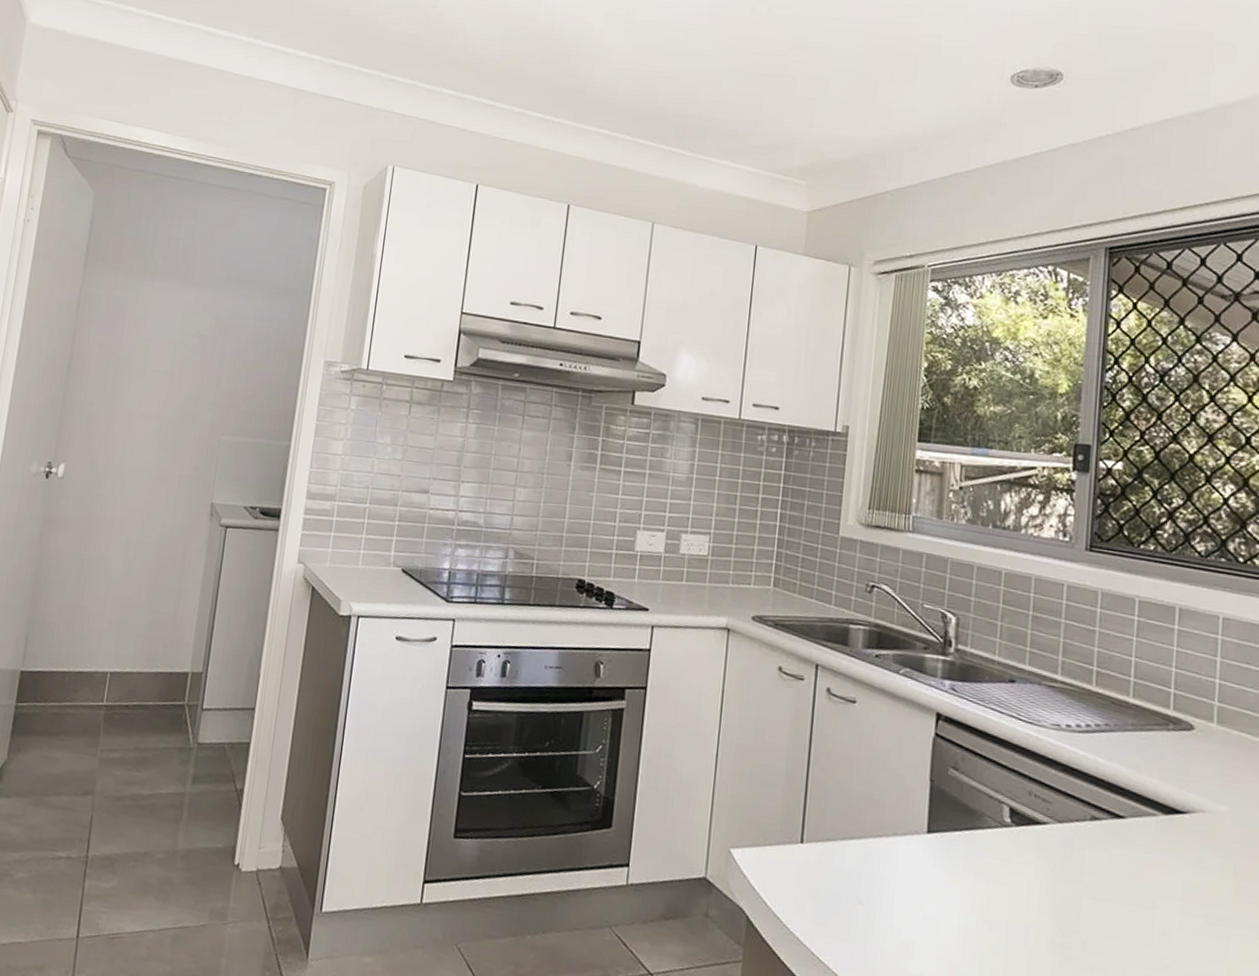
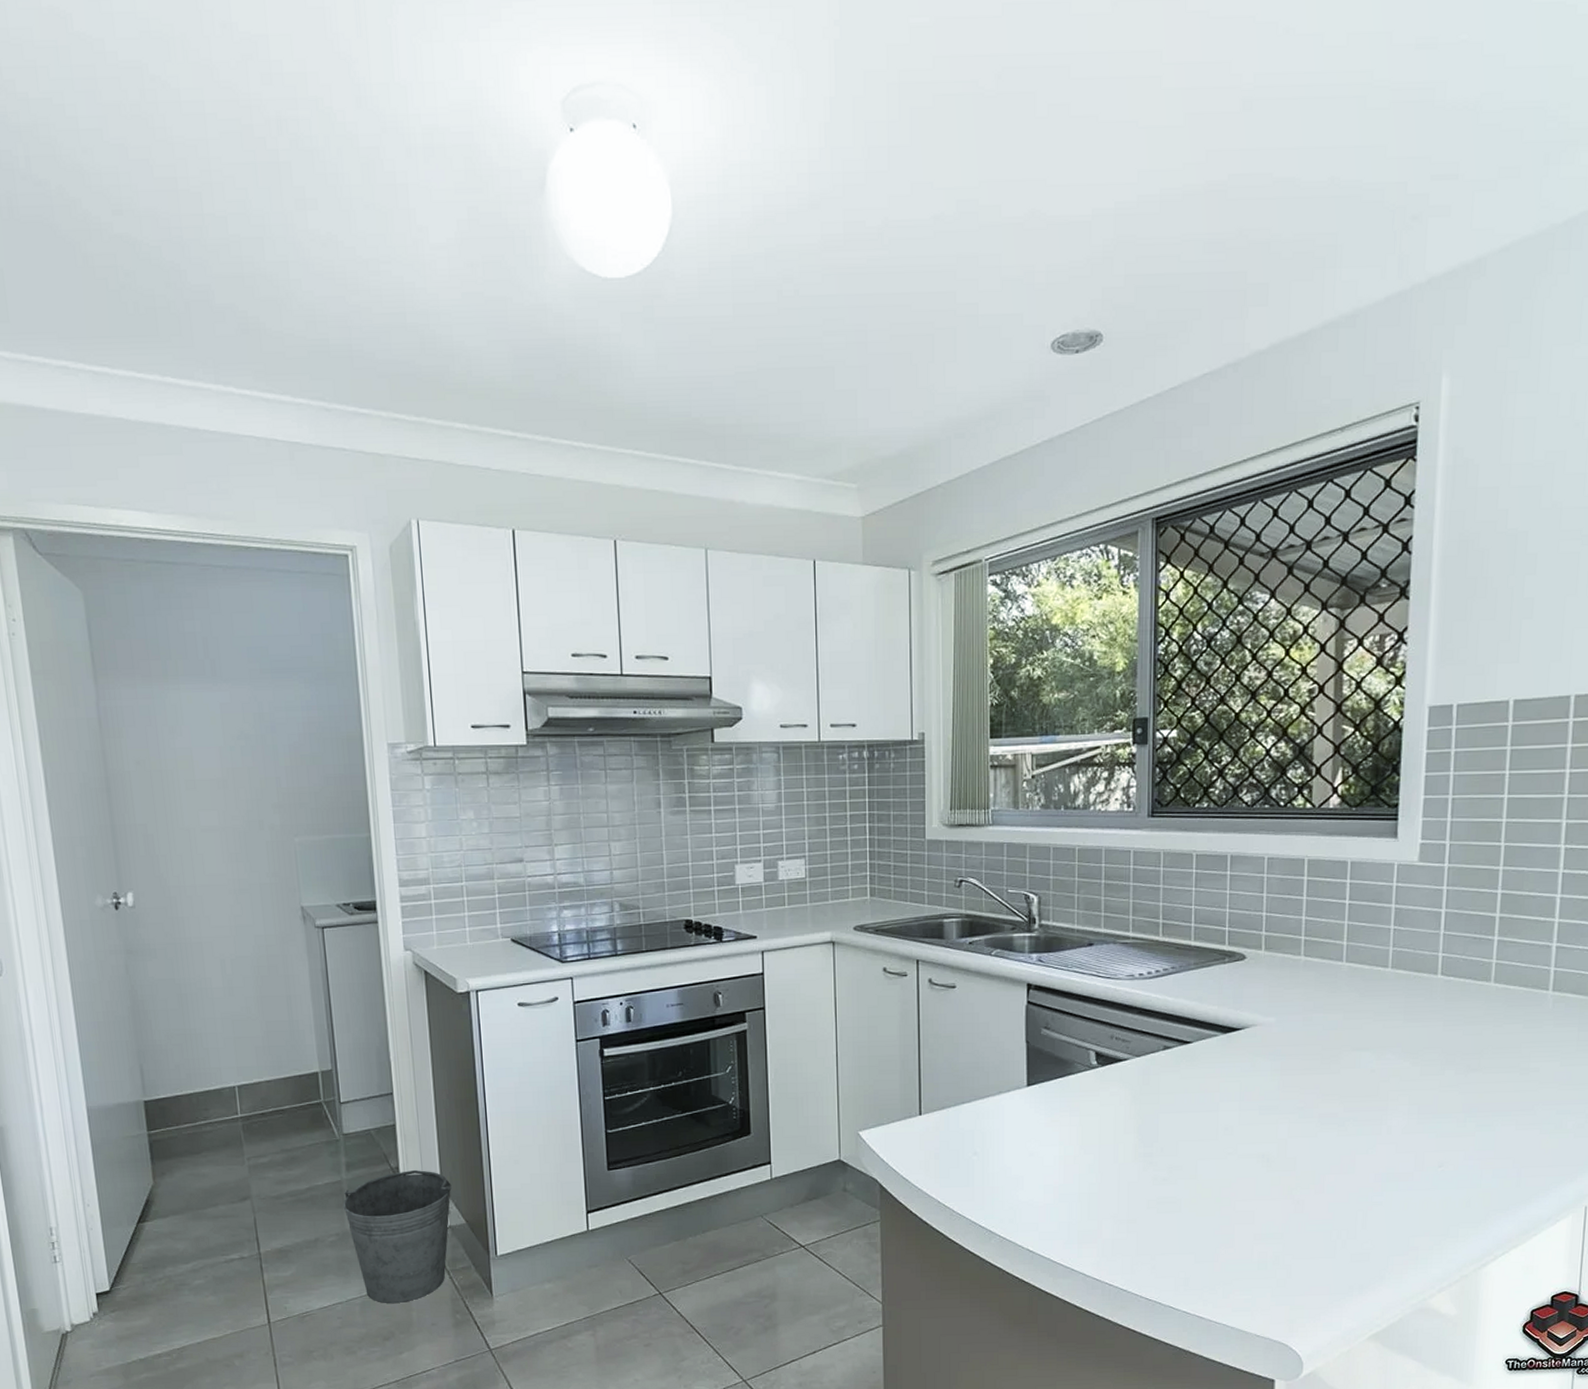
bucket: none [179,795,292,945] -> present [343,1170,452,1303]

